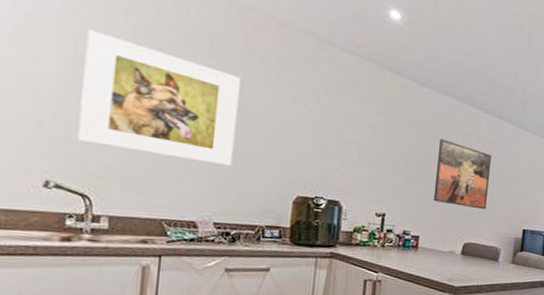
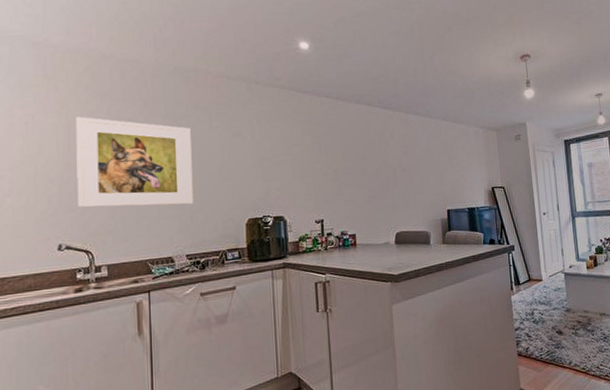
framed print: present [433,139,492,210] -> none [358,142,410,200]

